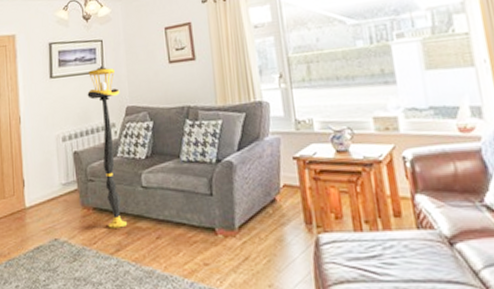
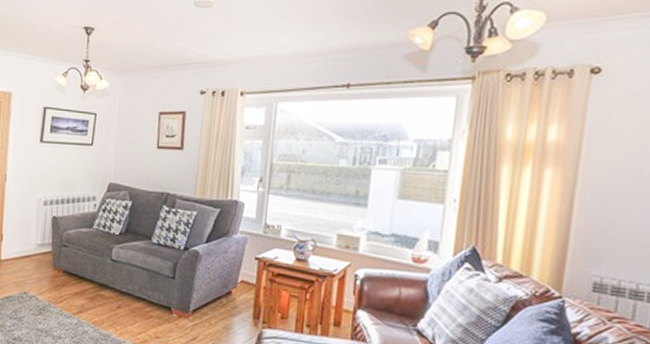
floor lamp: present [87,65,127,228] -> none [73,139,106,293]

